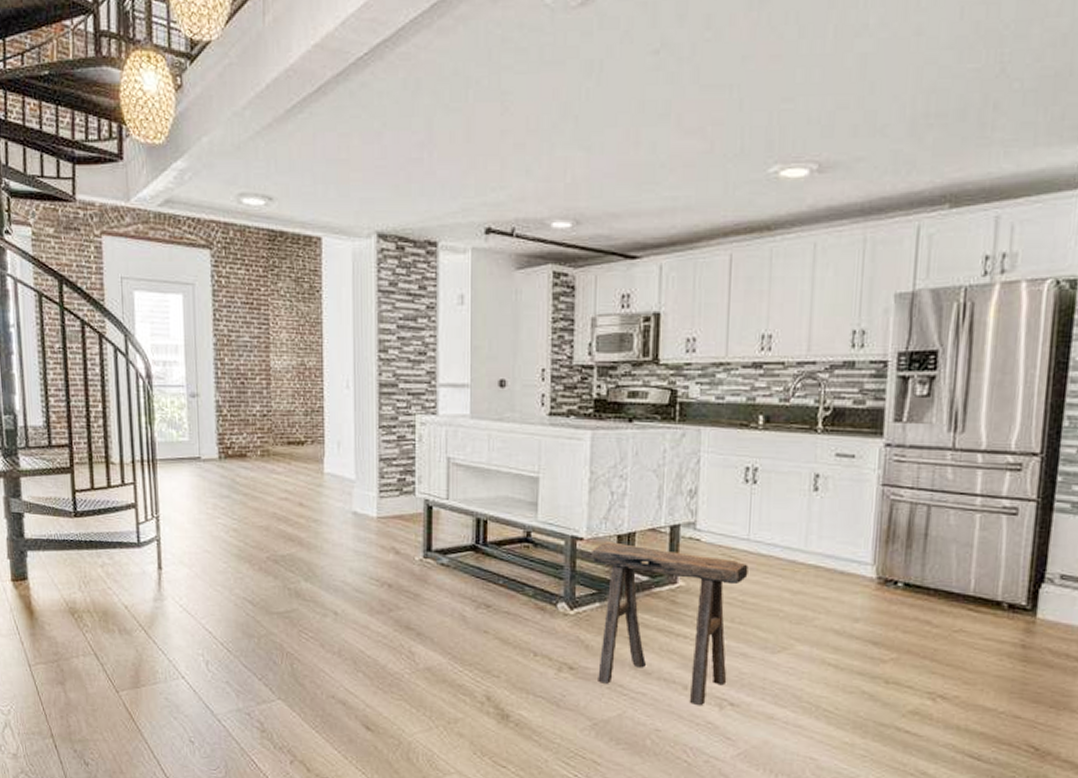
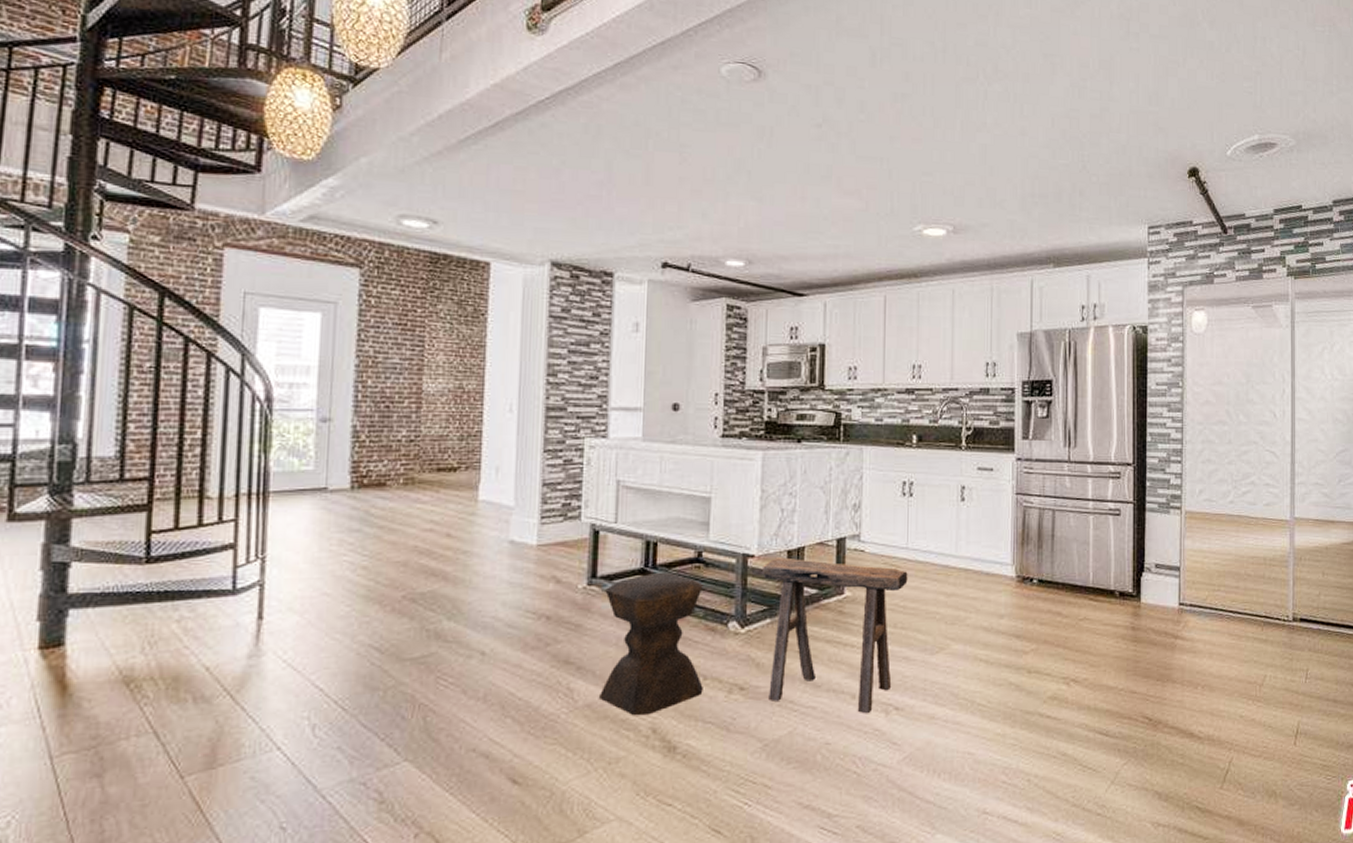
stool: none [437,549,534,684] -> present [598,572,703,716]

